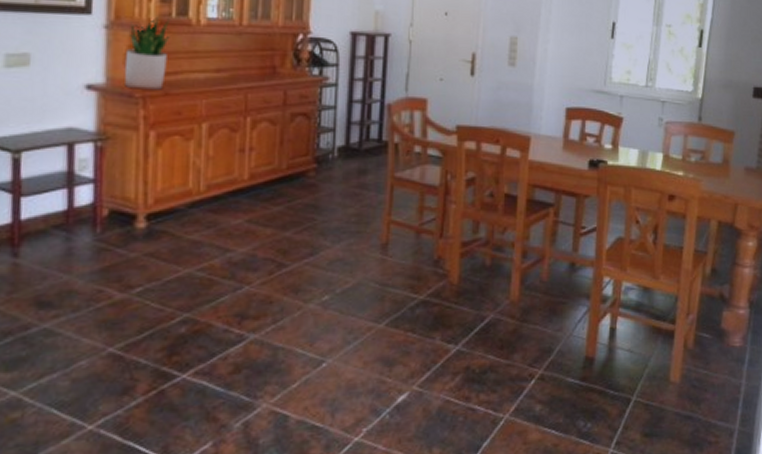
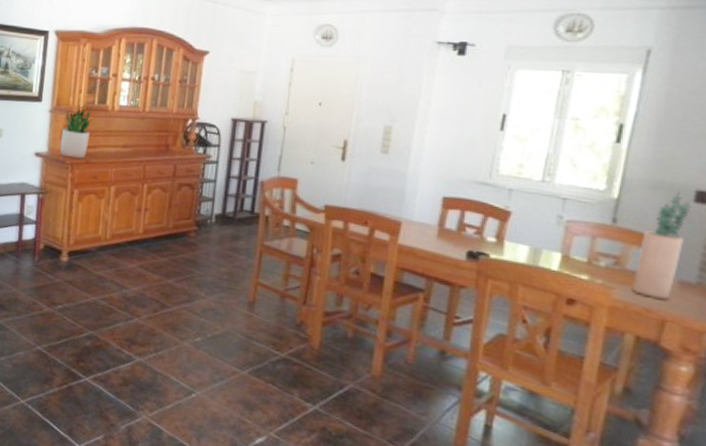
vase: none [714,90,751,187] -> present [631,192,692,300]

